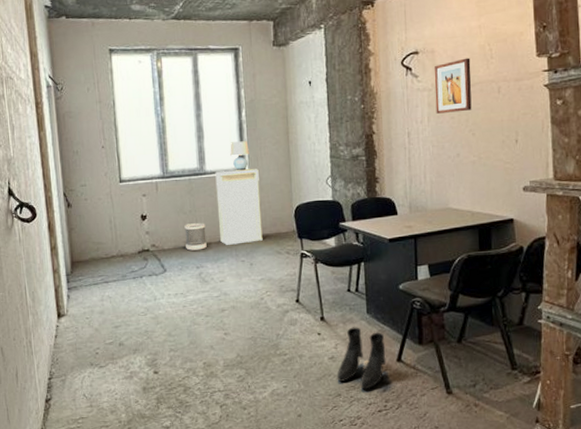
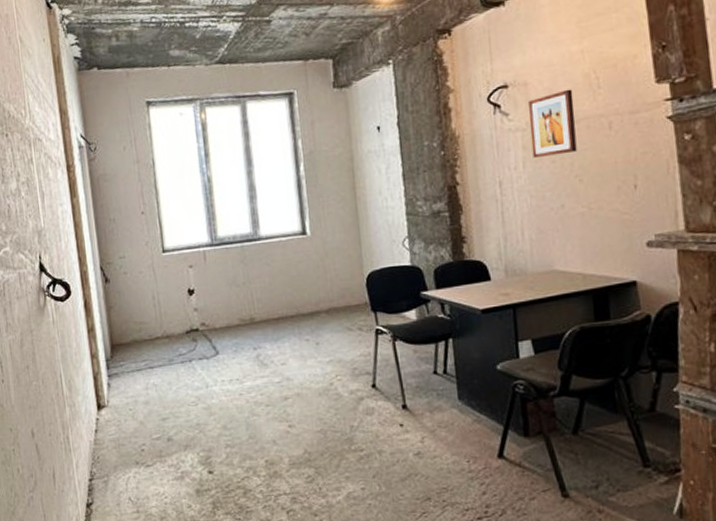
wastebasket: present [184,223,207,251] -> none [238,296,265,329]
storage cabinet: present [215,168,263,246] -> none [271,231,330,323]
lamp: present [230,141,249,171] -> none [287,199,310,235]
boots: present [337,327,386,390] -> none [424,416,485,493]

